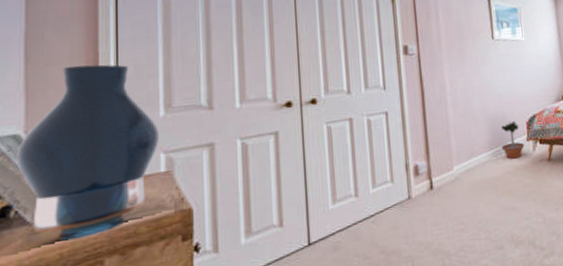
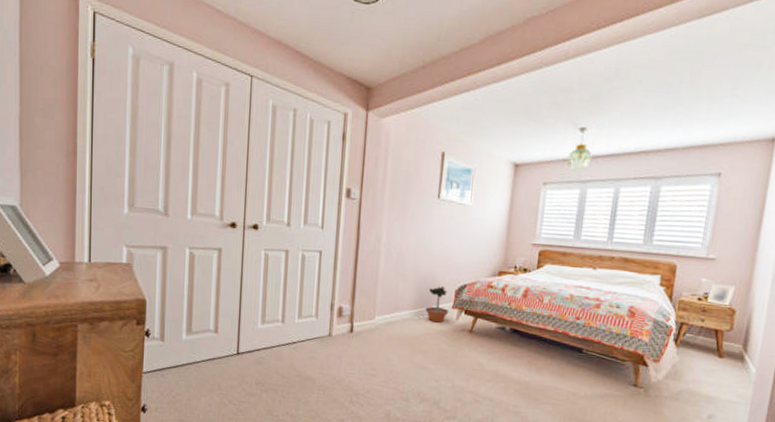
vase: present [16,64,159,241] -> none [14,152,123,304]

